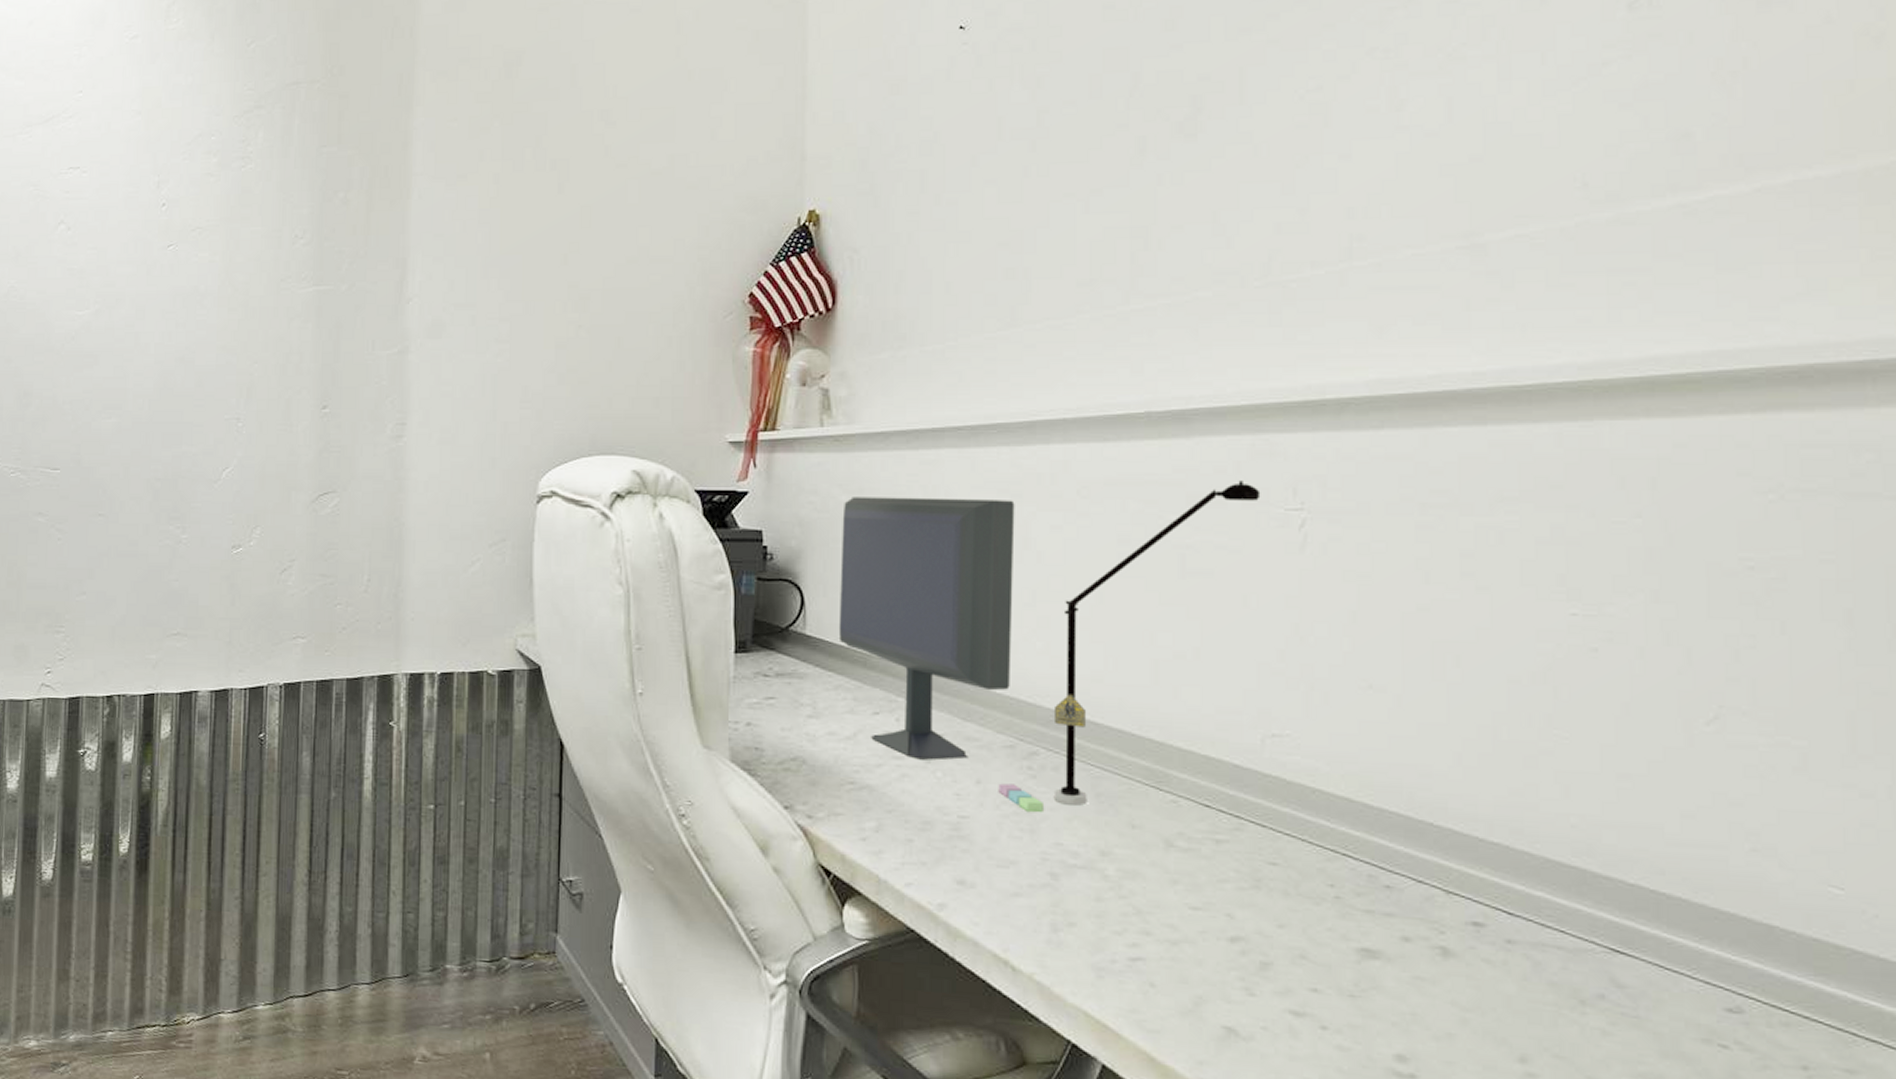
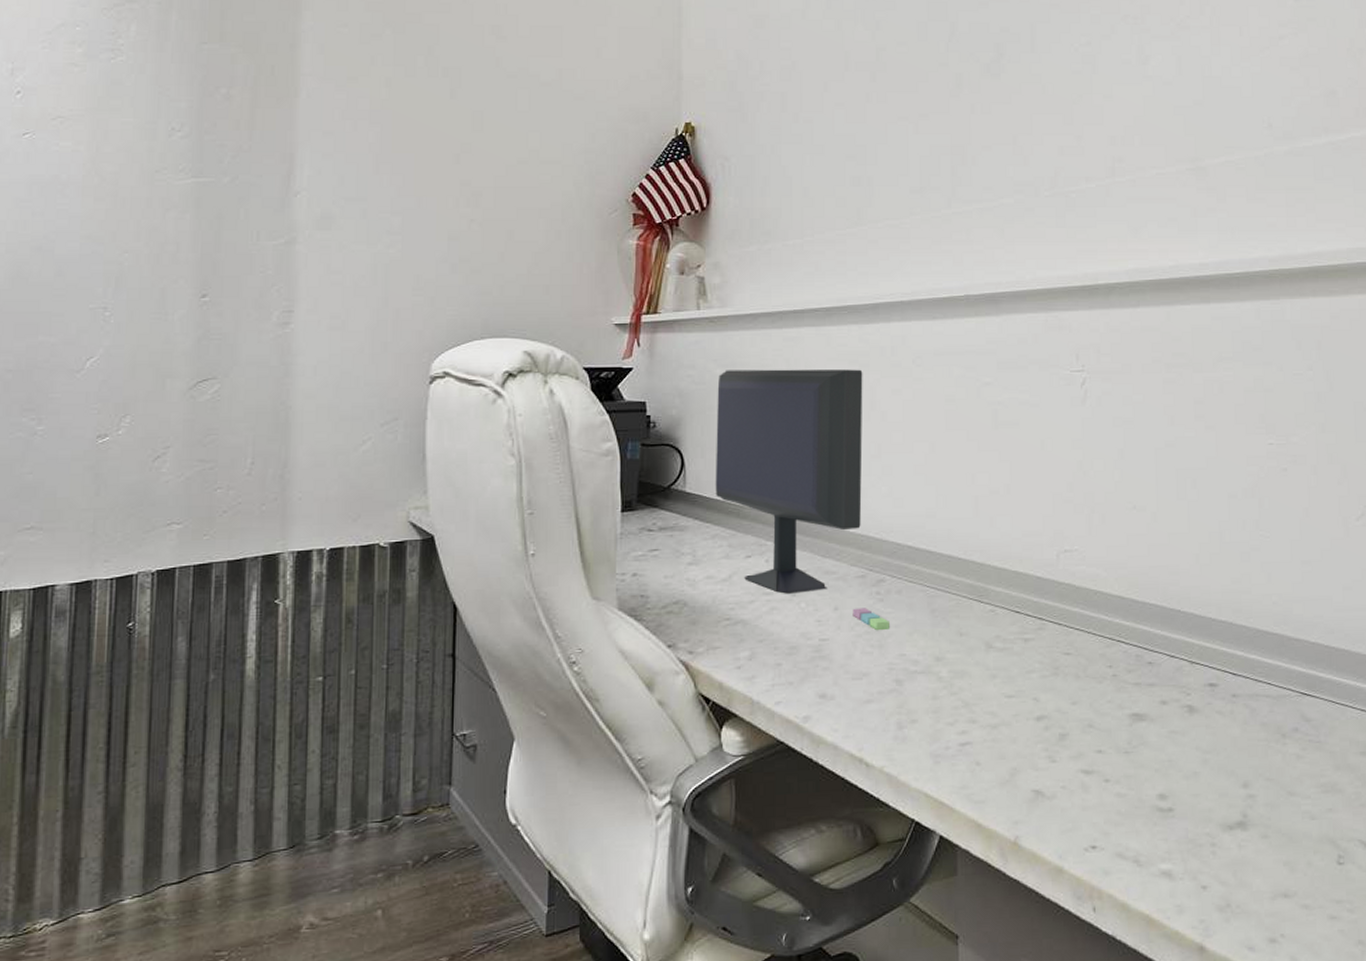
desk lamp: present [1053,481,1261,807] -> none [896,349,1053,623]

